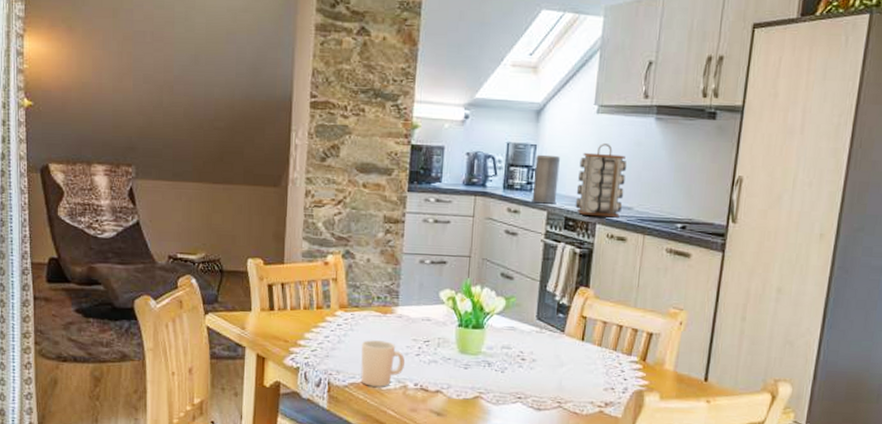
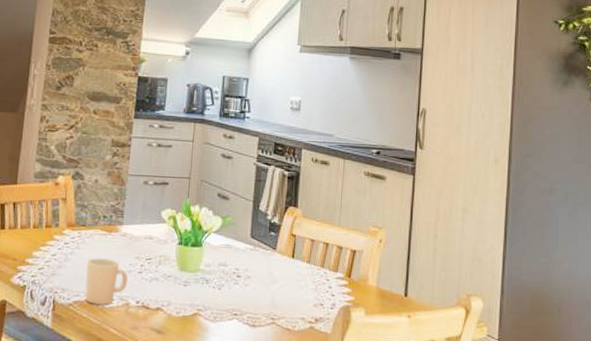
canister: present [532,154,561,204] -> none [245,86,270,131]
spice rack: present [575,144,628,218] -> none [283,78,328,144]

